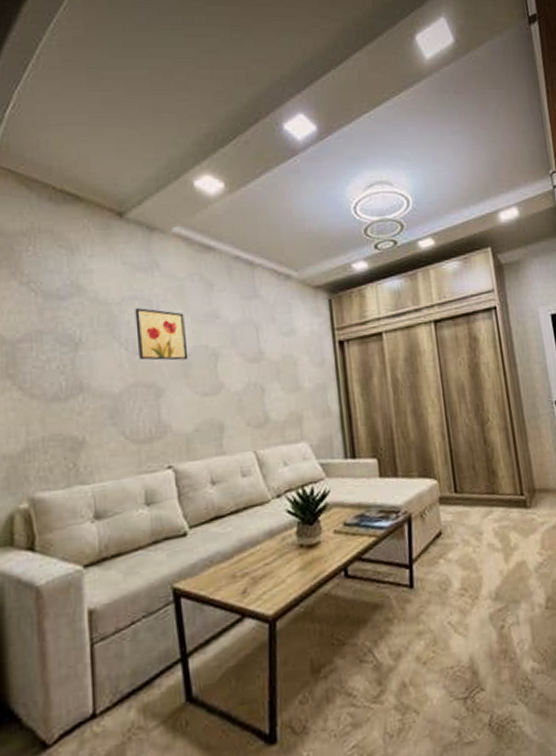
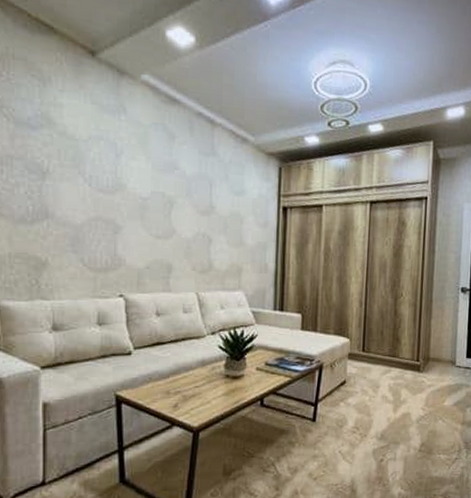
wall art: present [135,308,189,361] -> none [100,148,146,203]

